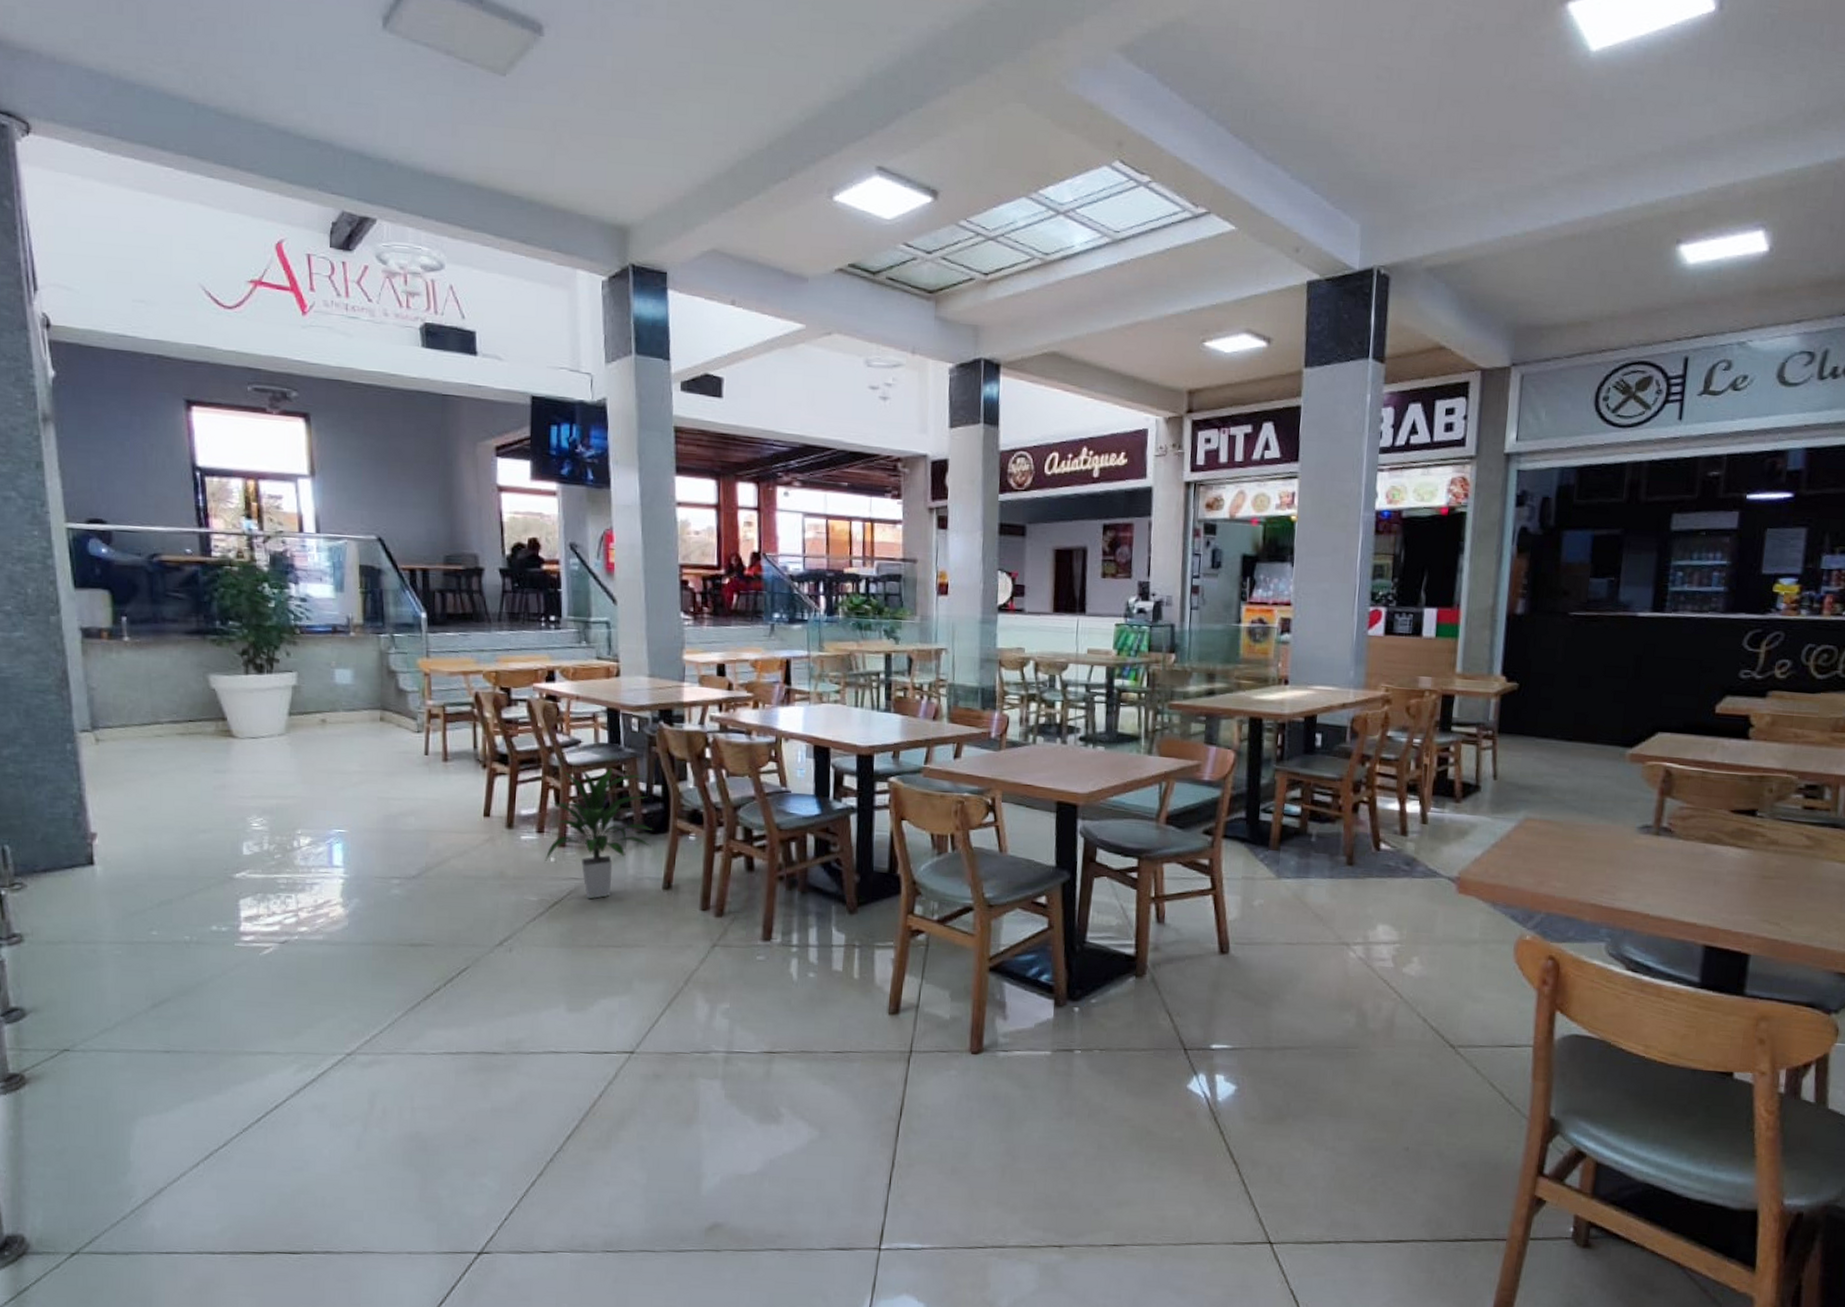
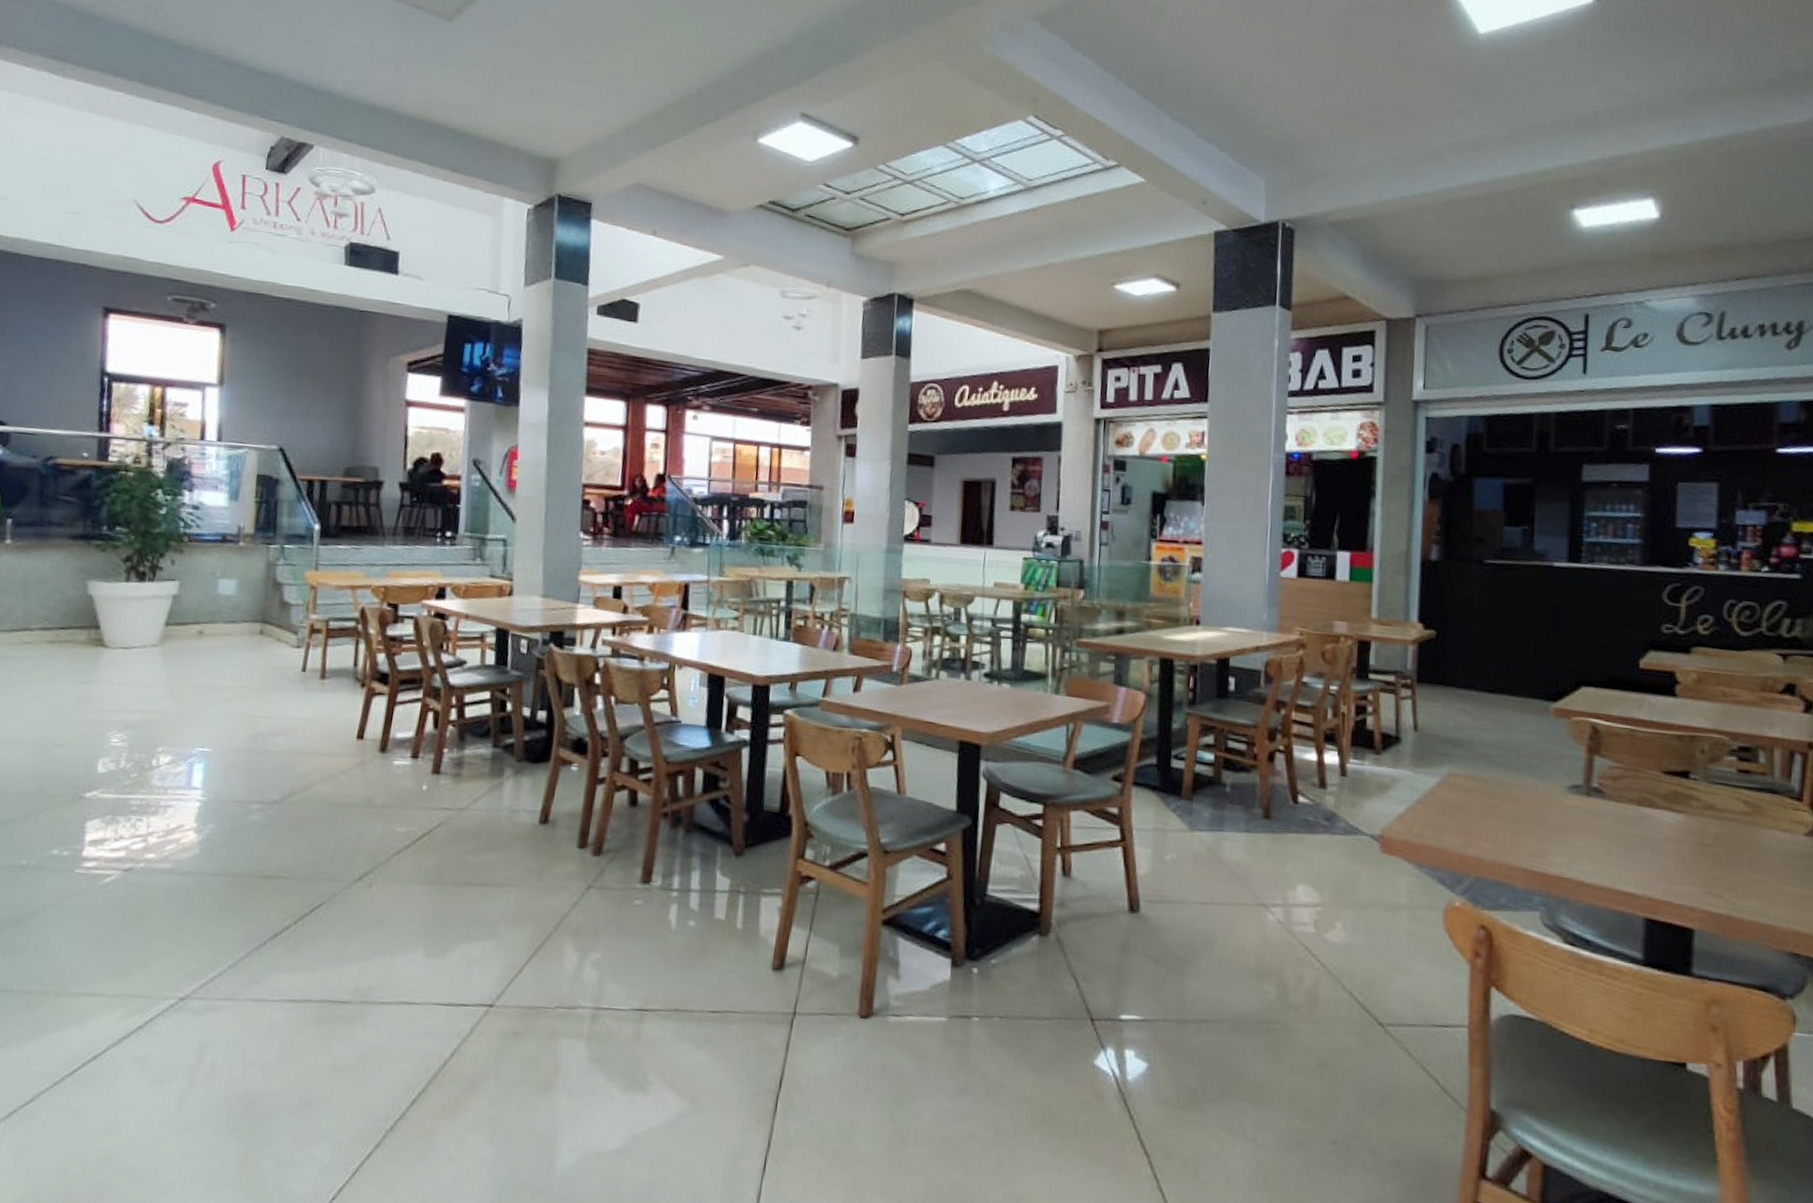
indoor plant: present [544,767,652,899] -> none [416,688,533,832]

